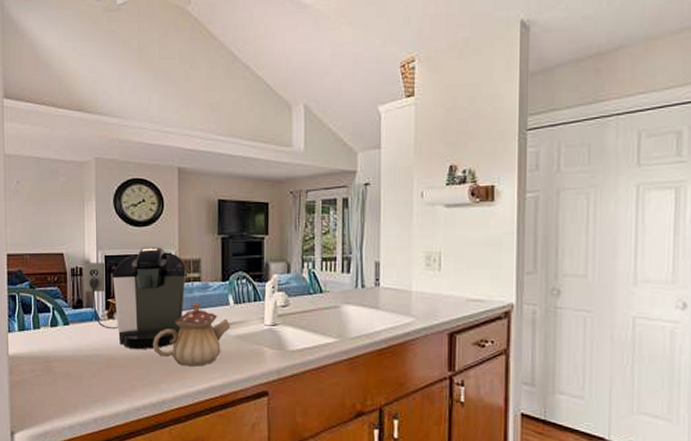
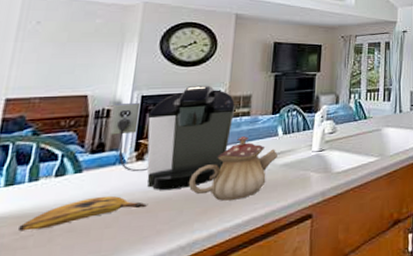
banana: none [33,348,122,371] -> present [18,195,148,232]

